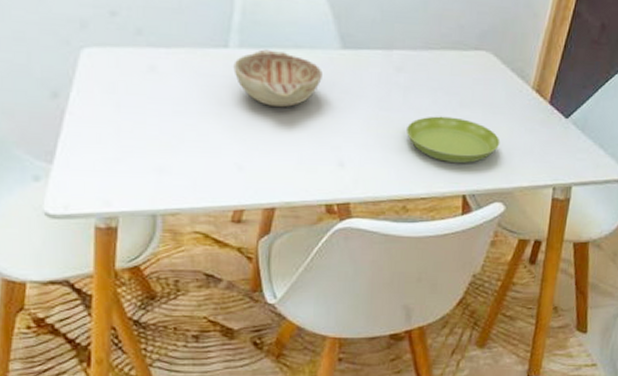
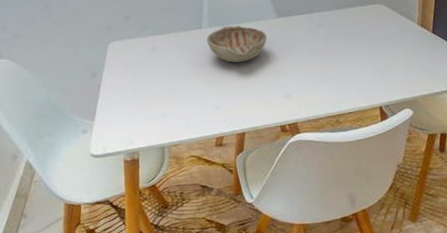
saucer: present [407,116,500,163] -> none [331,52,401,85]

